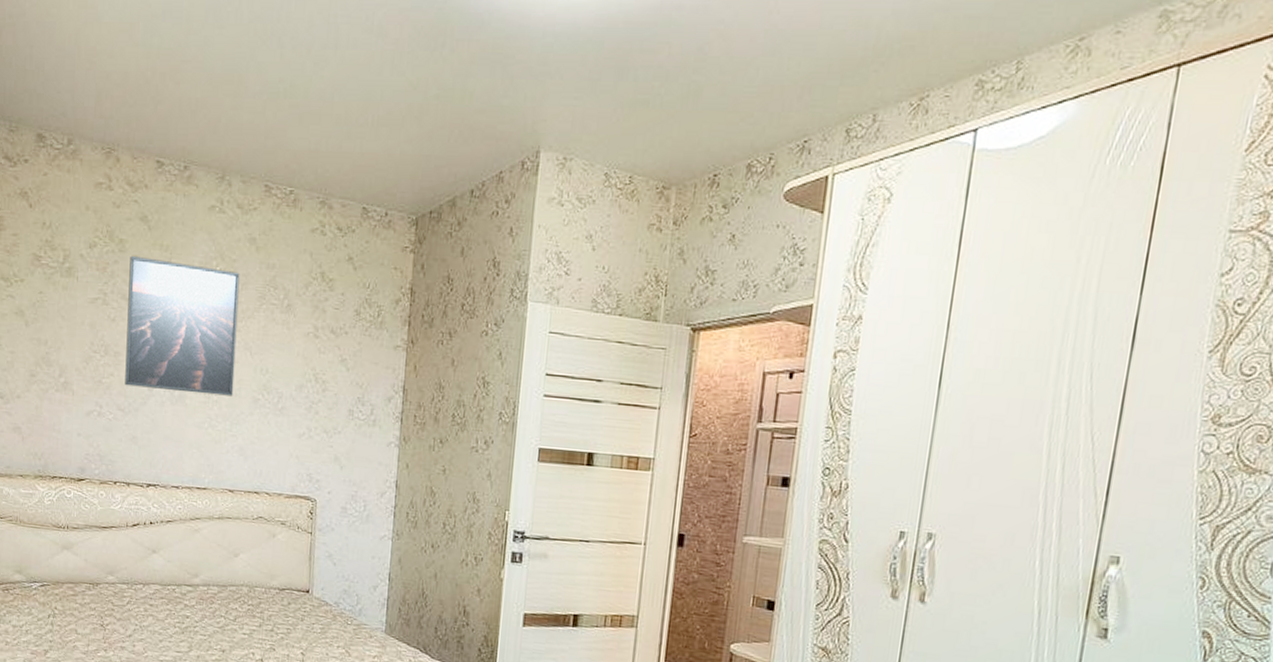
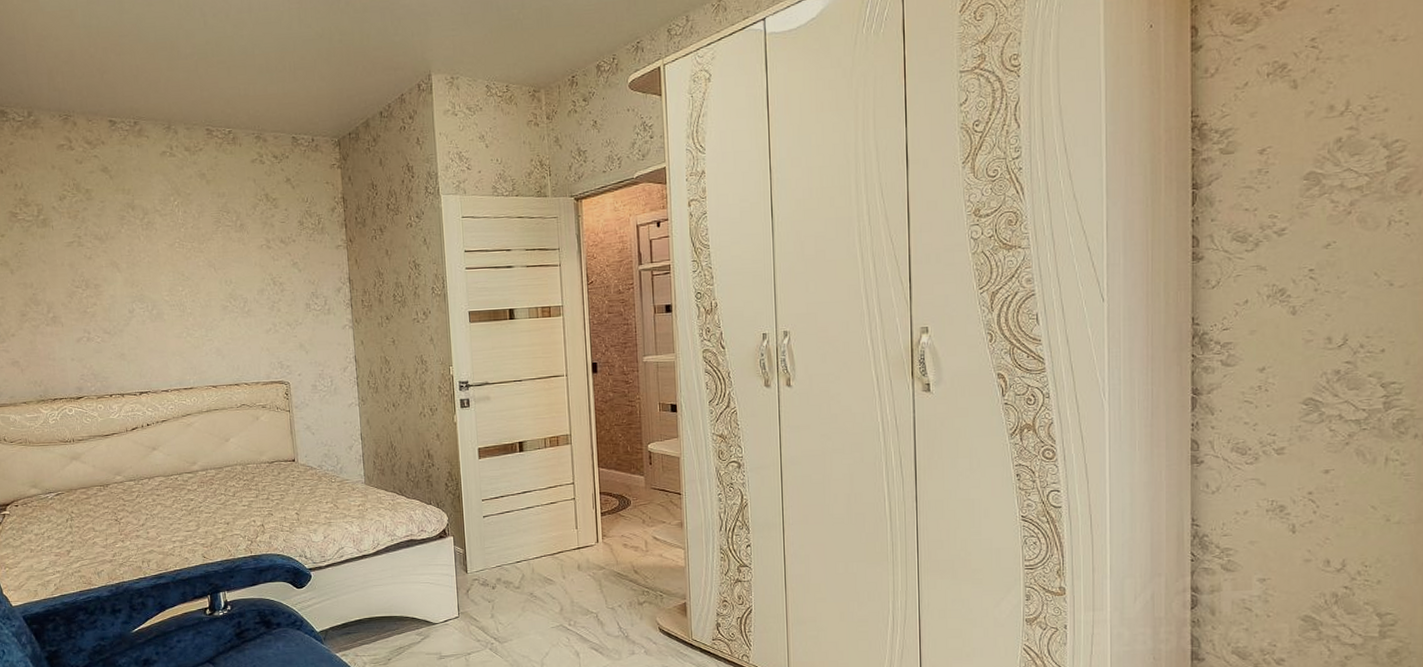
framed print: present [125,255,240,396] -> none [97,201,205,312]

